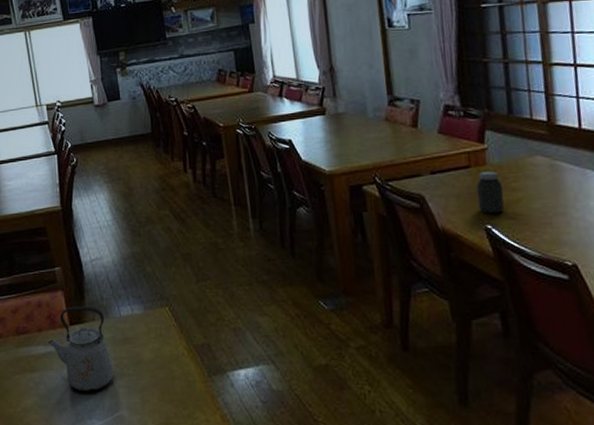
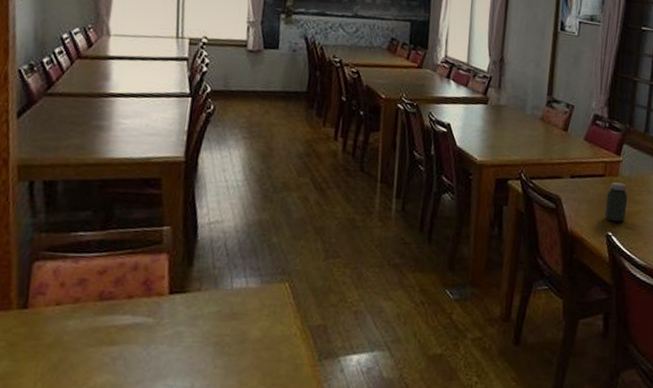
kettle: present [48,306,114,392] -> none [138,272,213,371]

